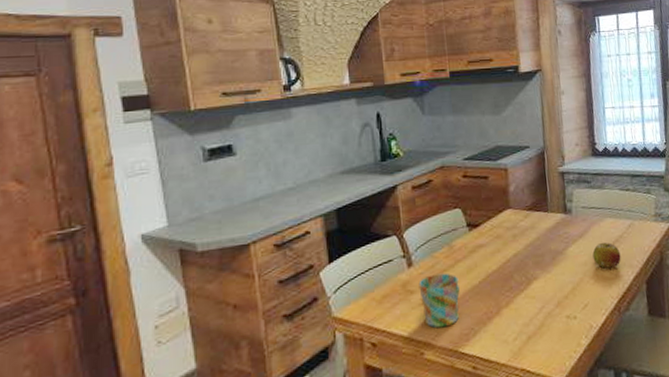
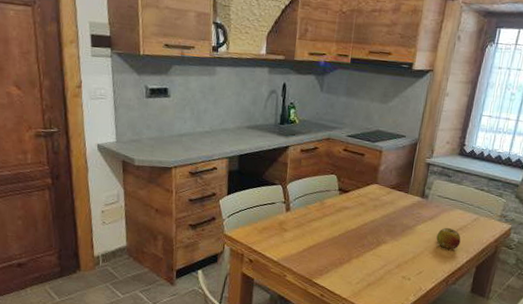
mug: present [418,273,460,328] -> none [291,221,323,262]

